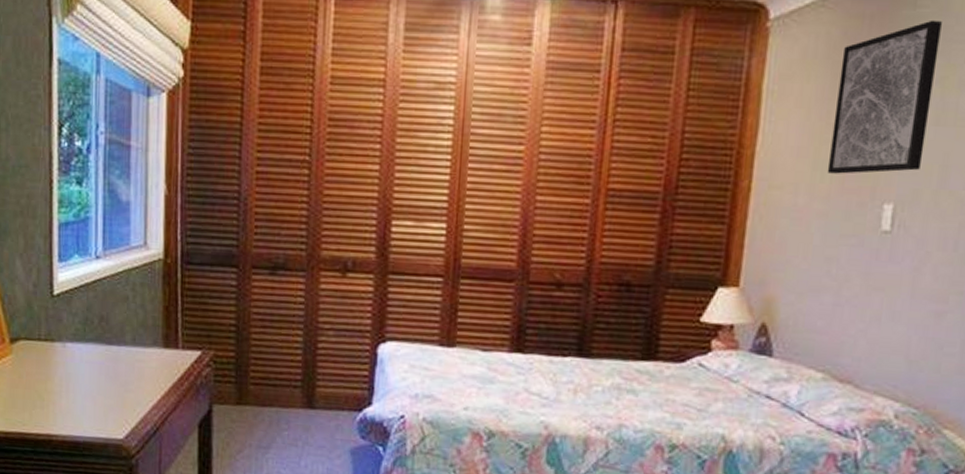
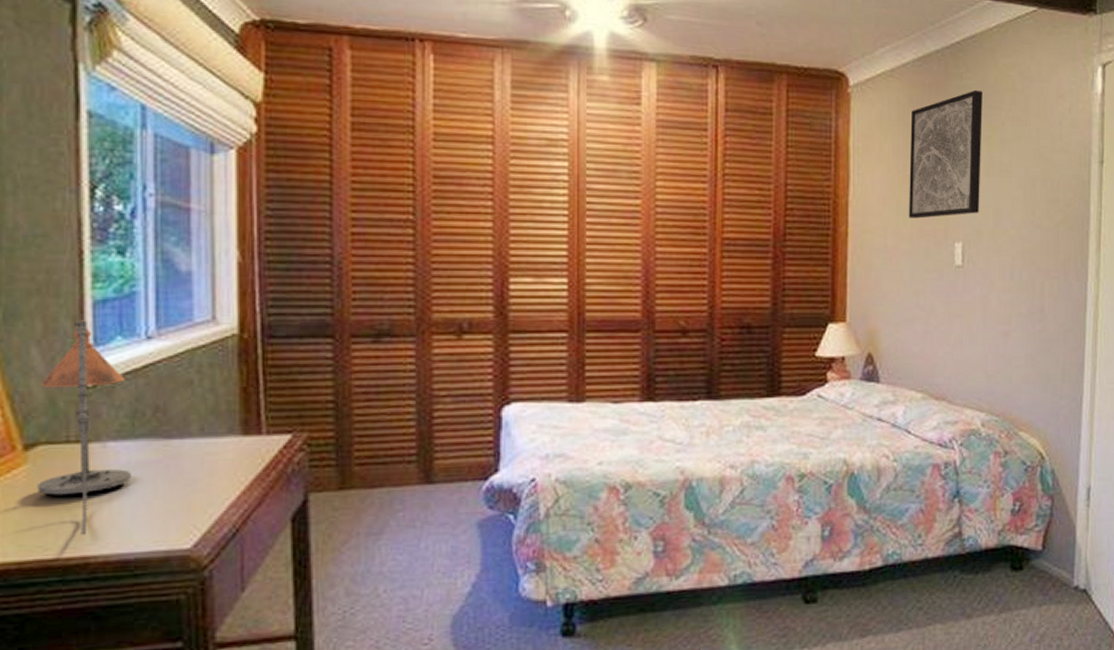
desk lamp: none [18,239,82,417] -> present [37,320,131,536]

